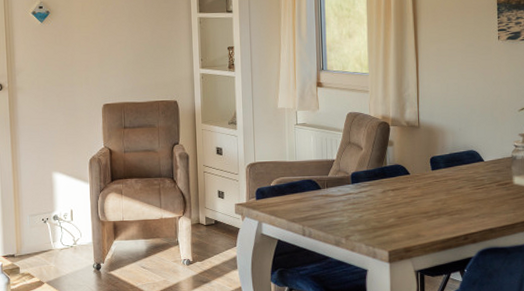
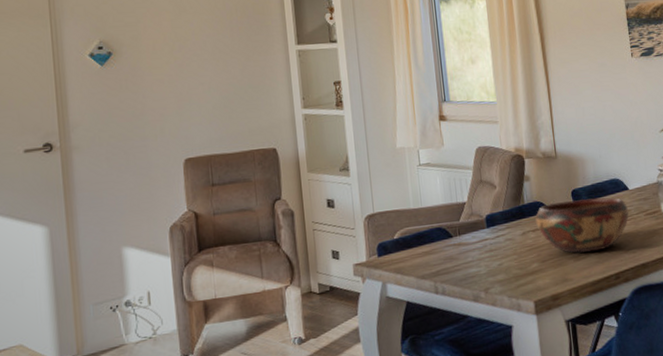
decorative bowl: none [396,166,482,213] -> present [535,197,629,253]

